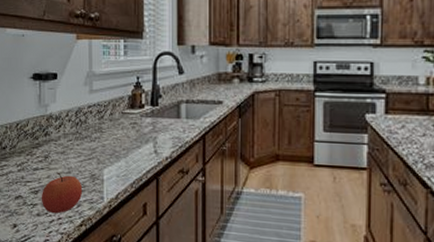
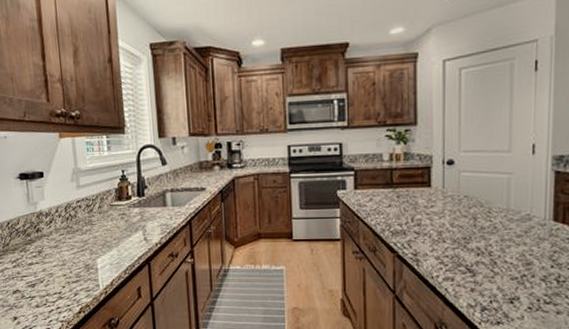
apple: present [41,172,83,214] -> none [38,265,79,304]

